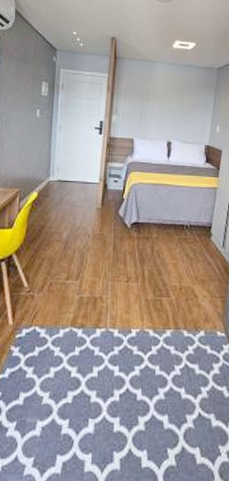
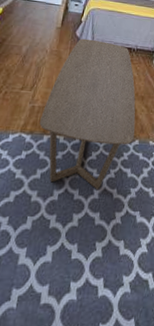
coffee table: none [90,218,199,390] -> present [39,38,136,191]

